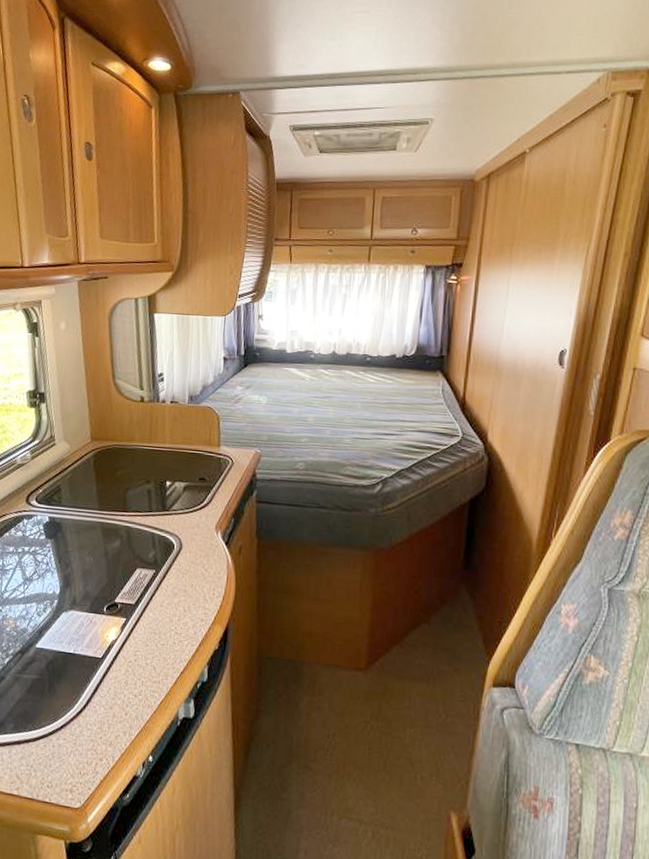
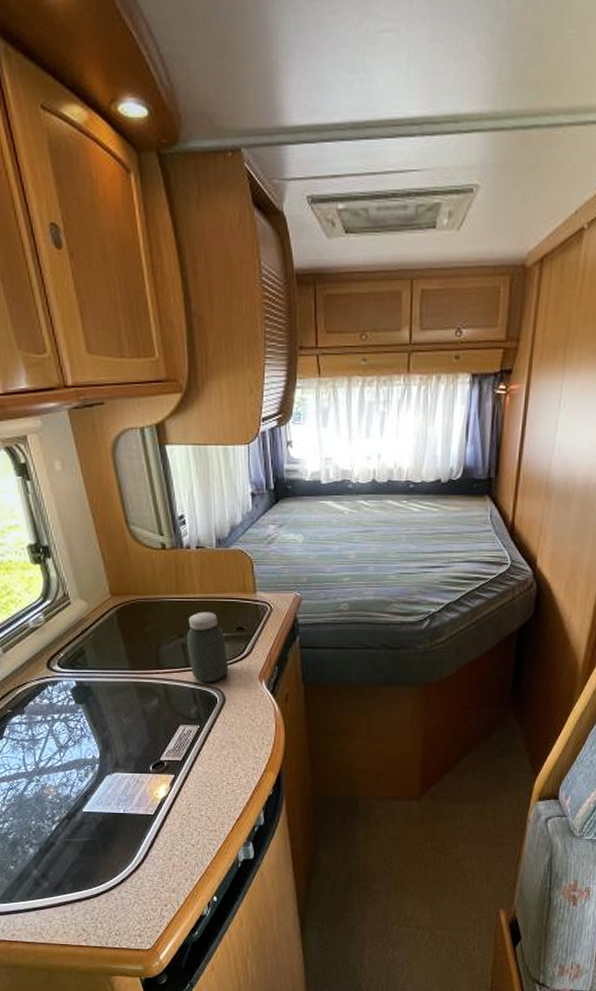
jar: none [152,460,189,529] -> present [186,612,229,682]

